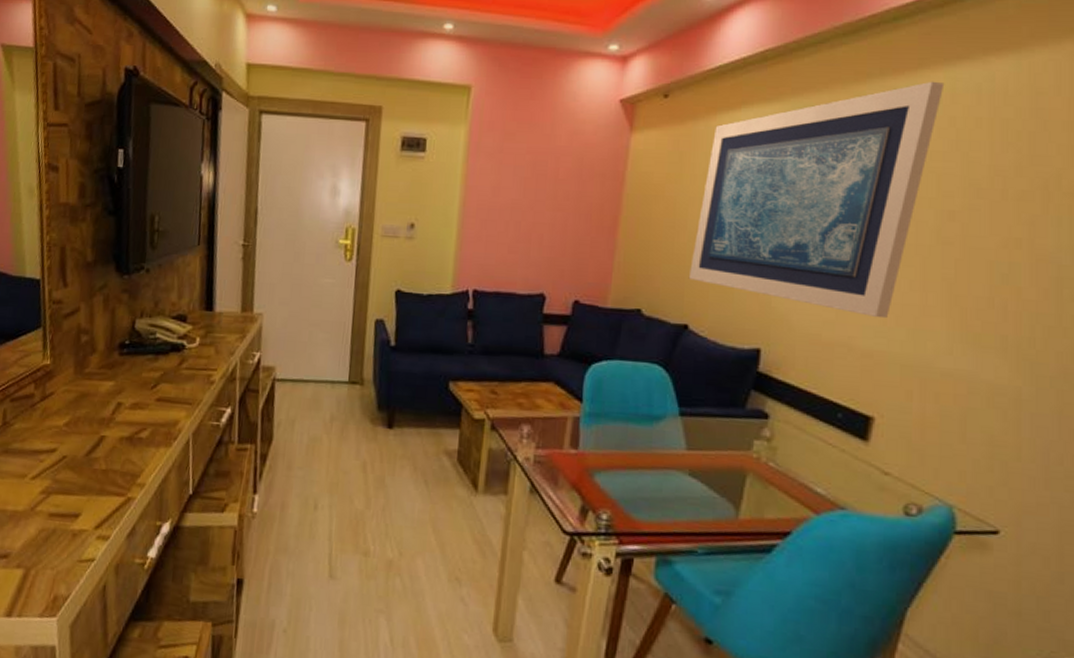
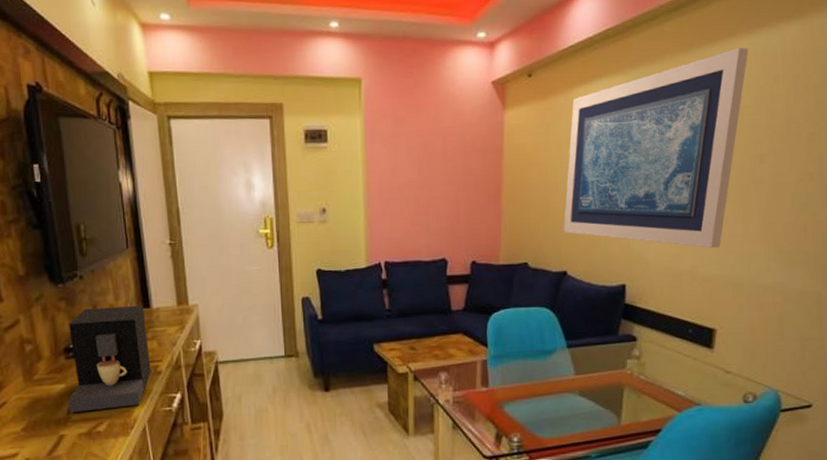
coffee maker: none [114,304,207,415] -> present [67,305,151,412]

